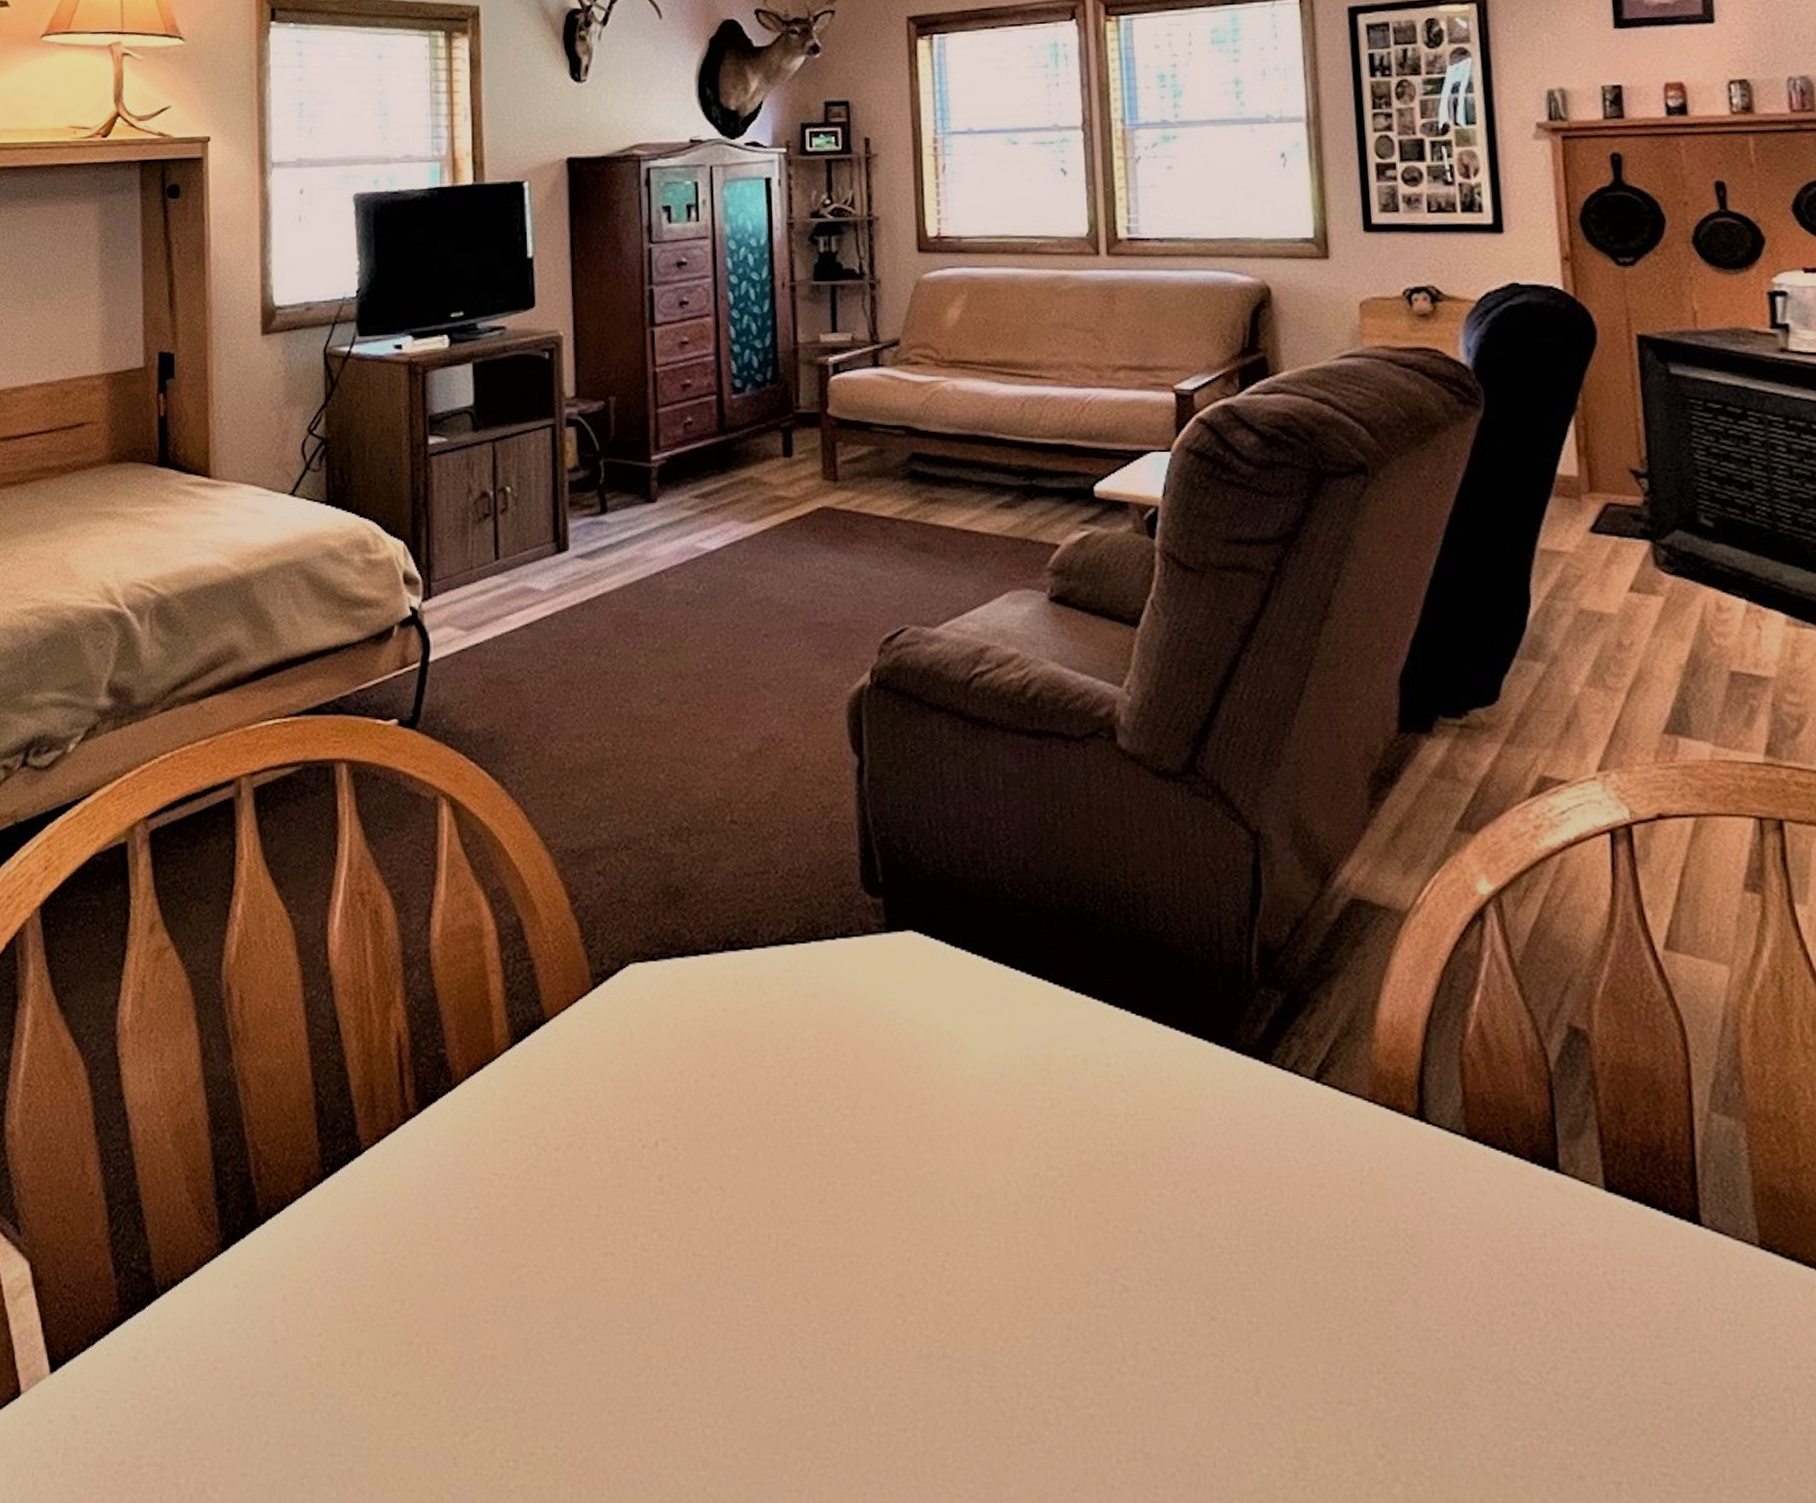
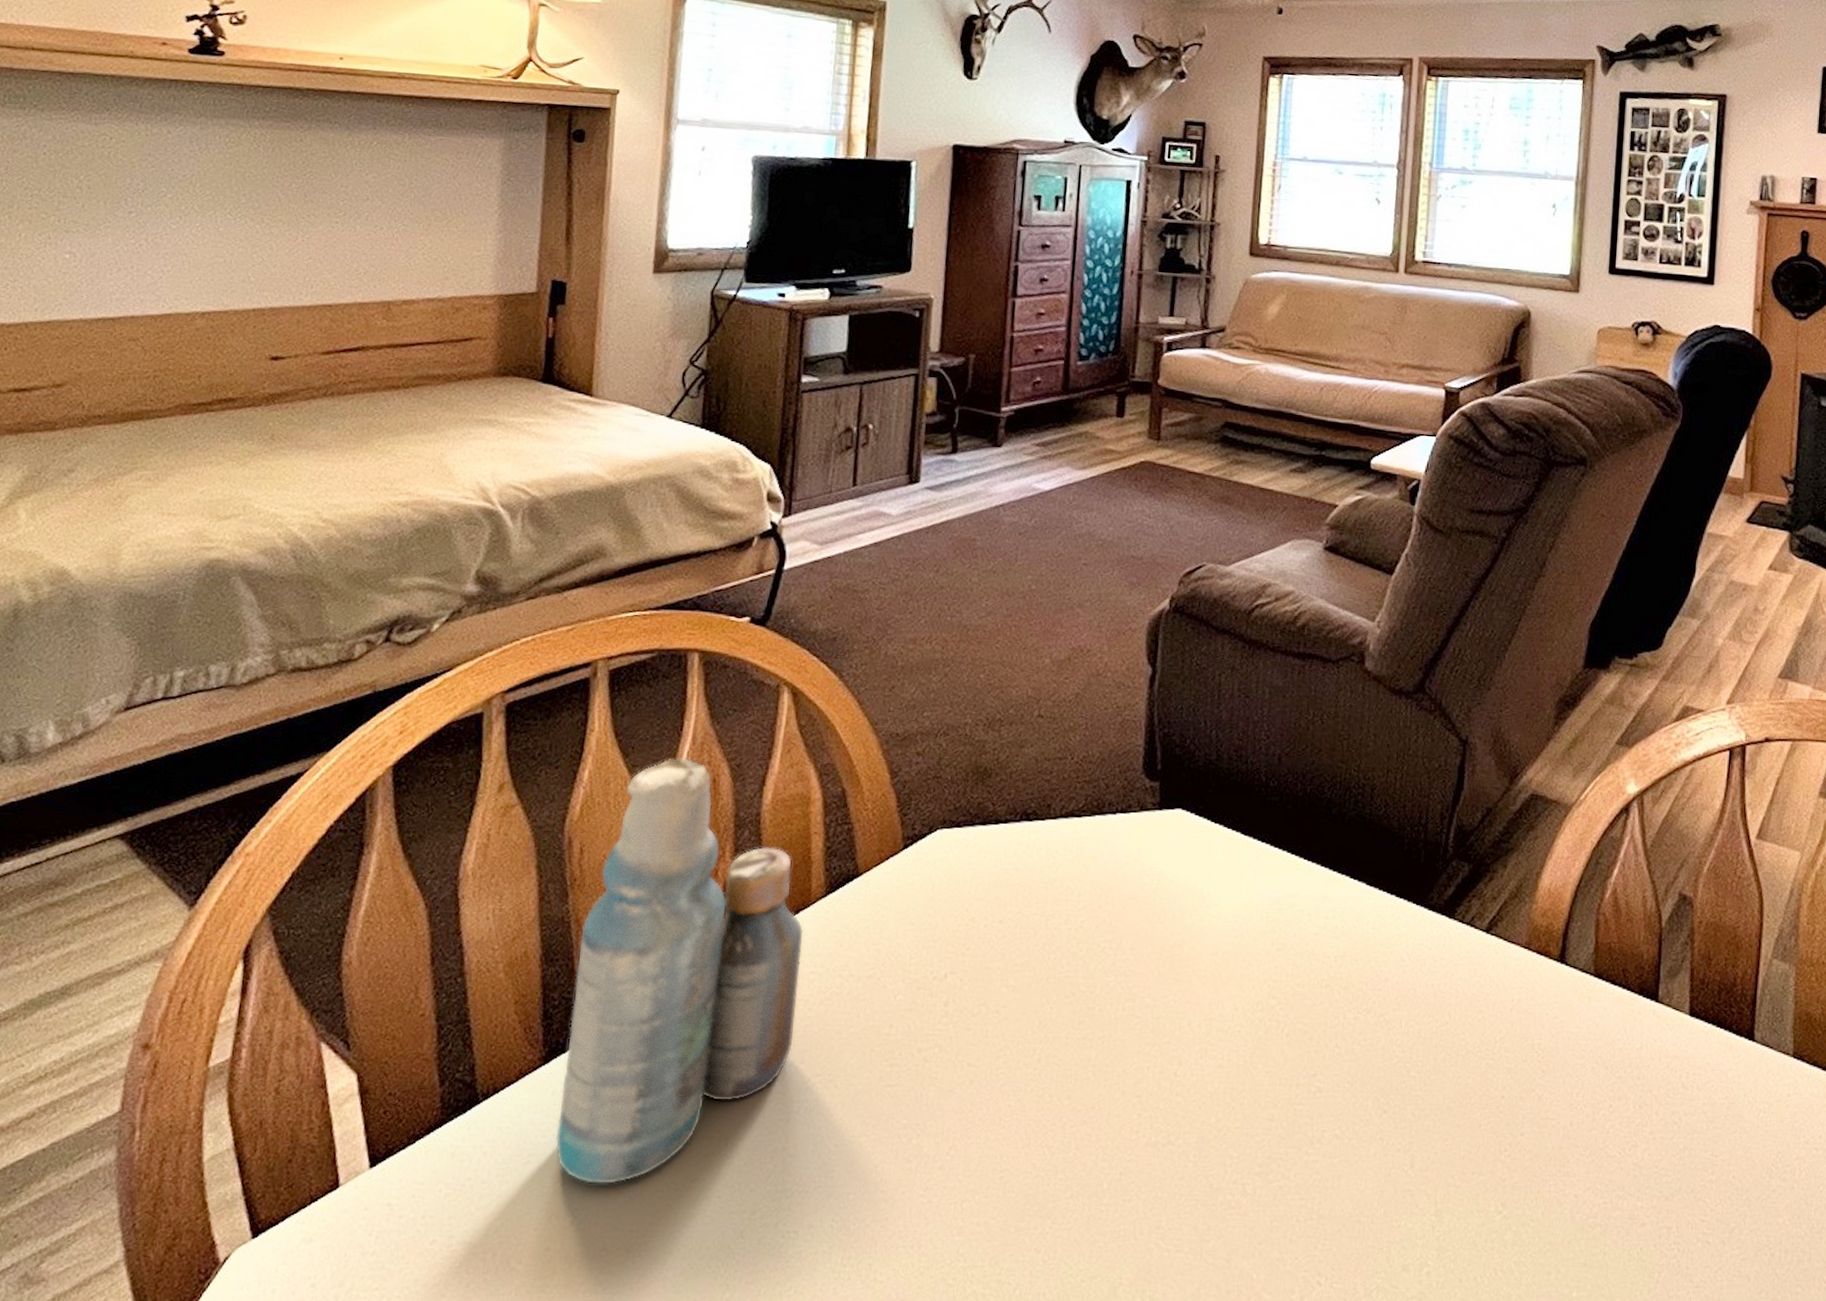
bottle: none [242,885,491,1397] -> present [555,756,804,1184]

